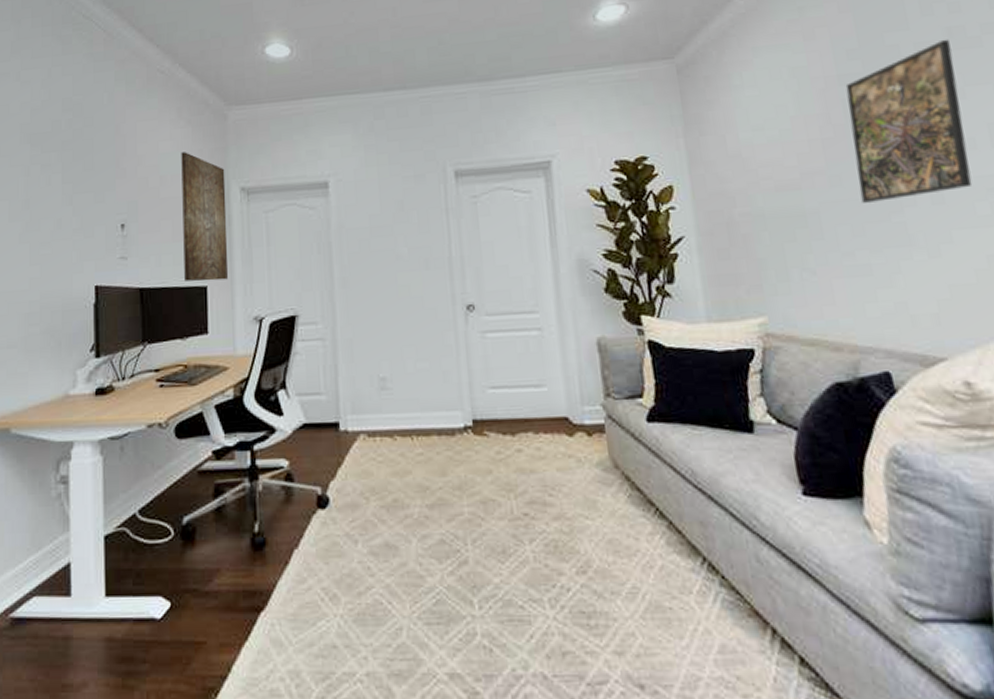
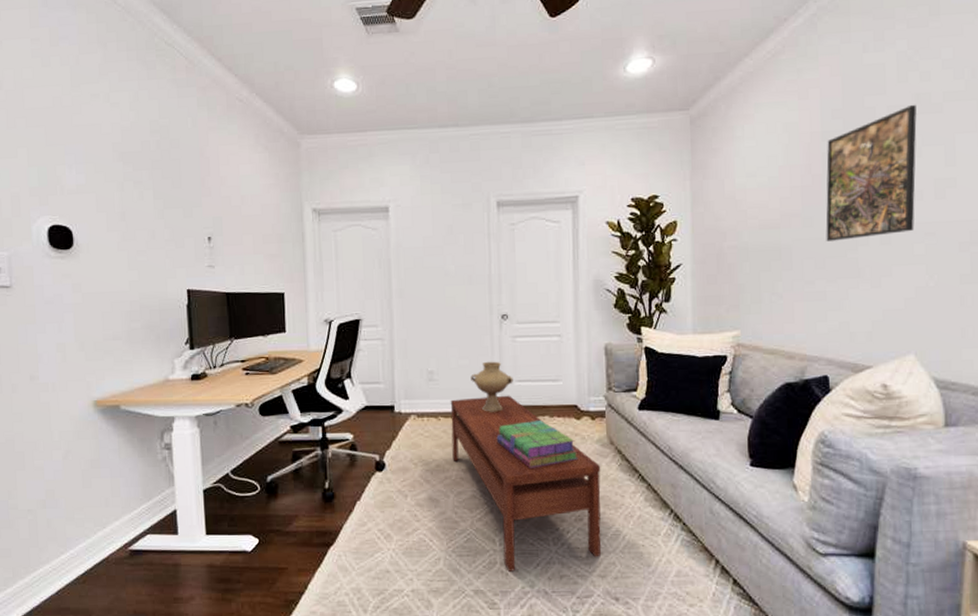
wall art: present [181,152,229,282] -> none [259,175,303,289]
coffee table: none [408,406,615,646] -> present [450,395,601,572]
vase: none [432,363,486,429] -> present [471,361,513,412]
stack of books: none [468,438,575,502] -> present [496,421,579,468]

